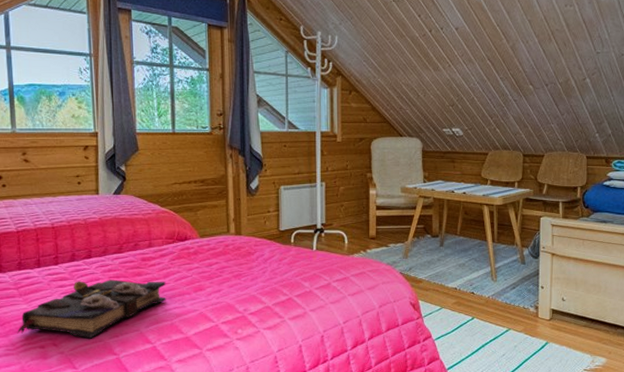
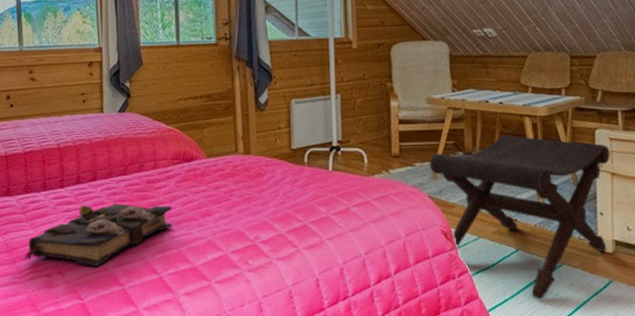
footstool: none [402,221,552,358] -> present [429,135,610,299]

